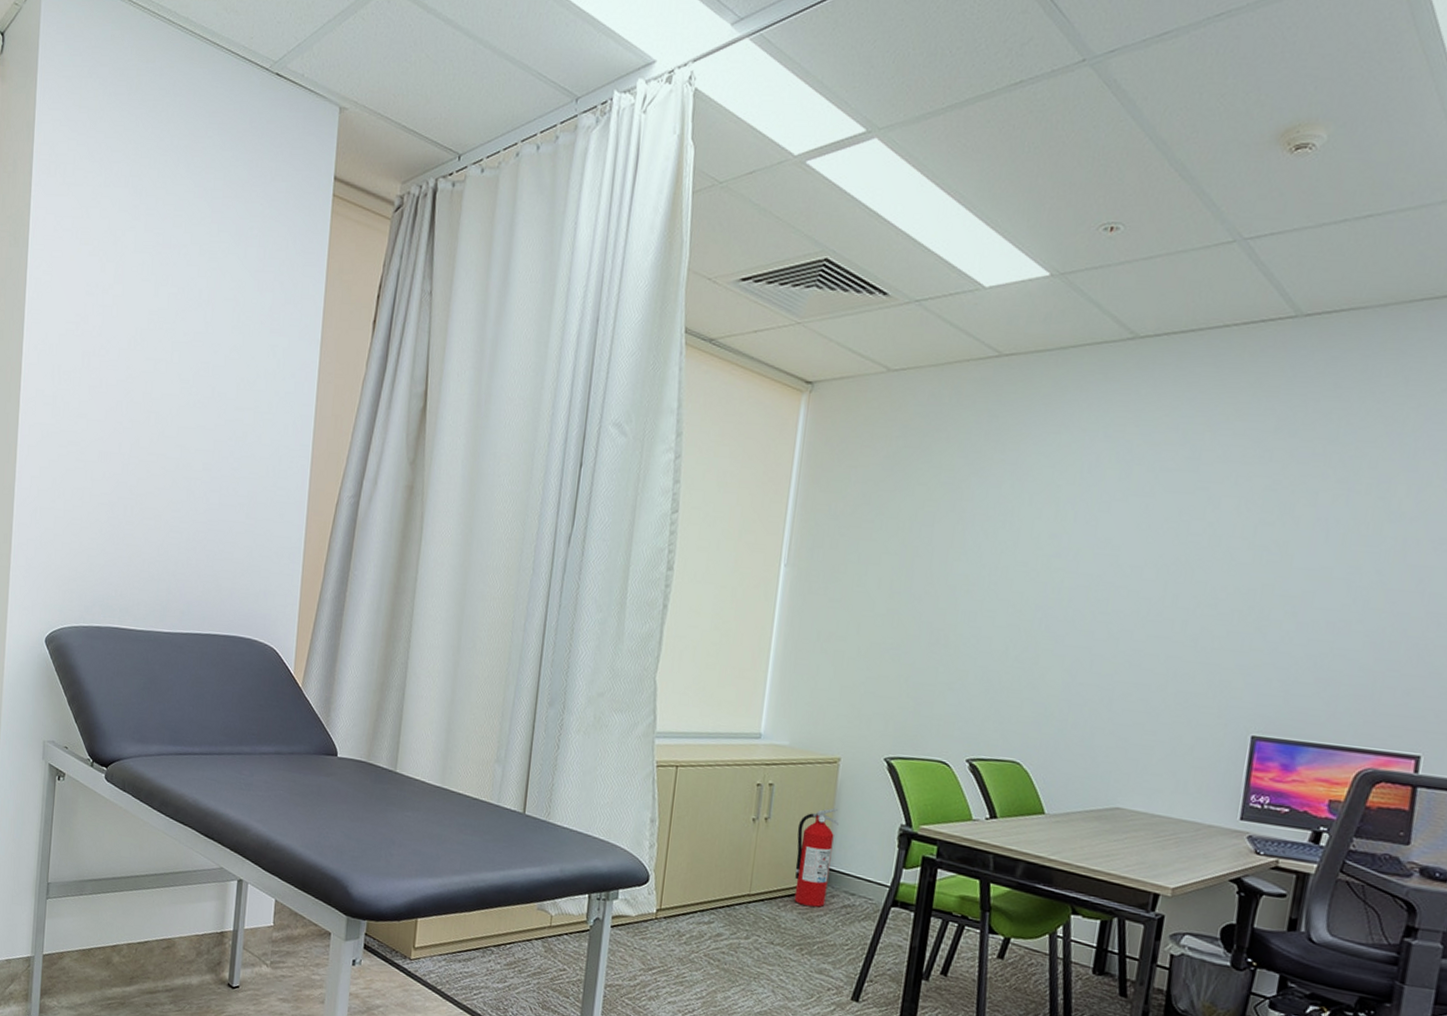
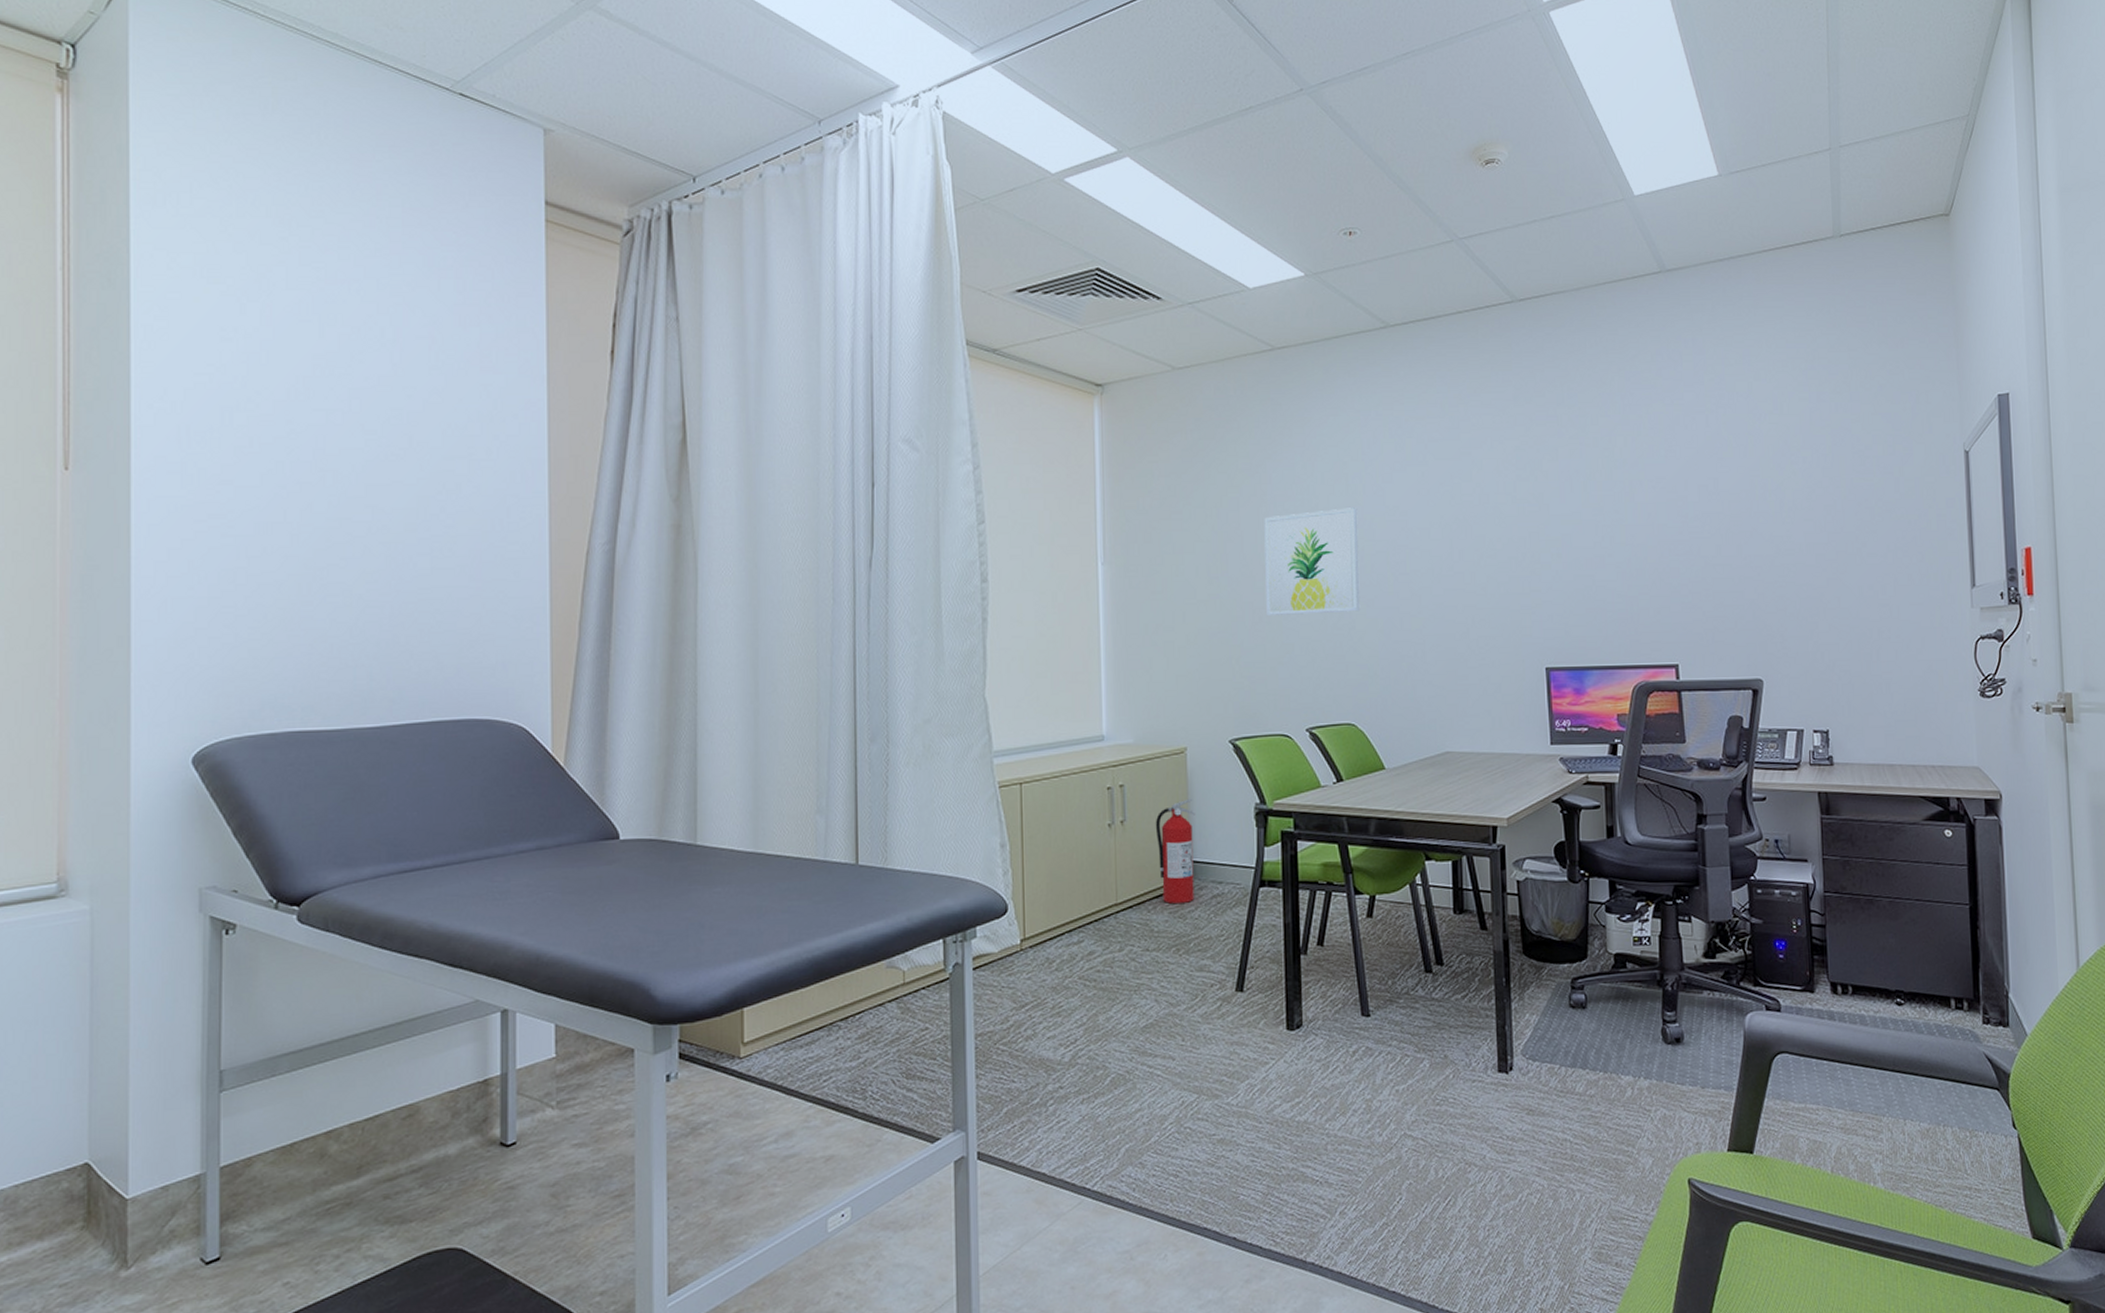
wall art: none [945,534,1064,647] -> present [1264,508,1361,617]

